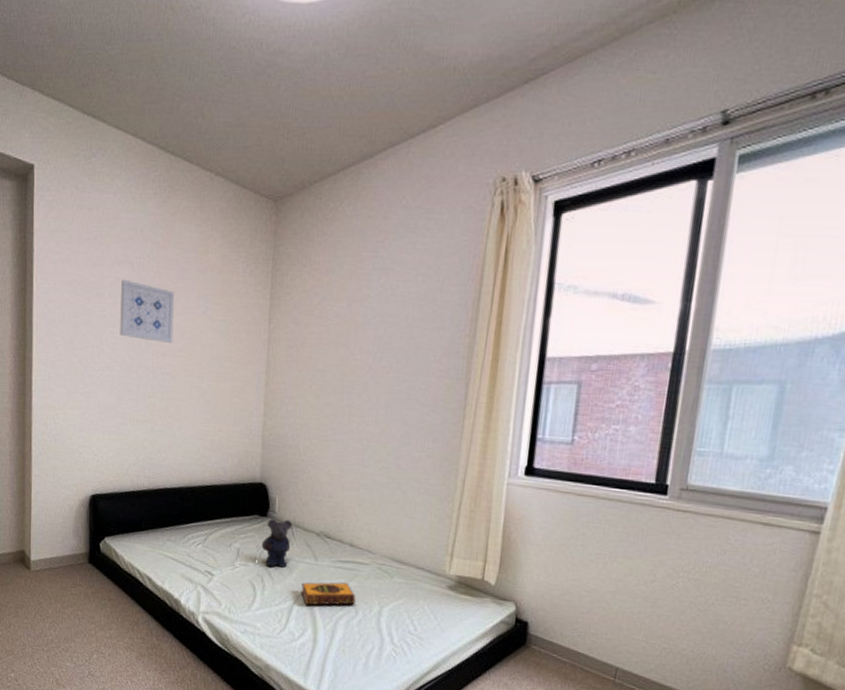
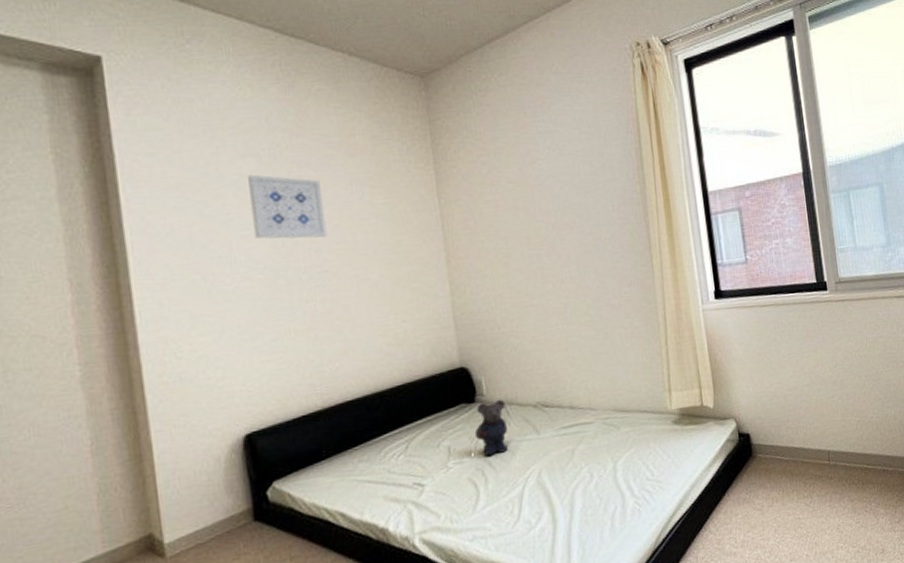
hardback book: present [301,582,356,606] -> none [528,448,588,485]

